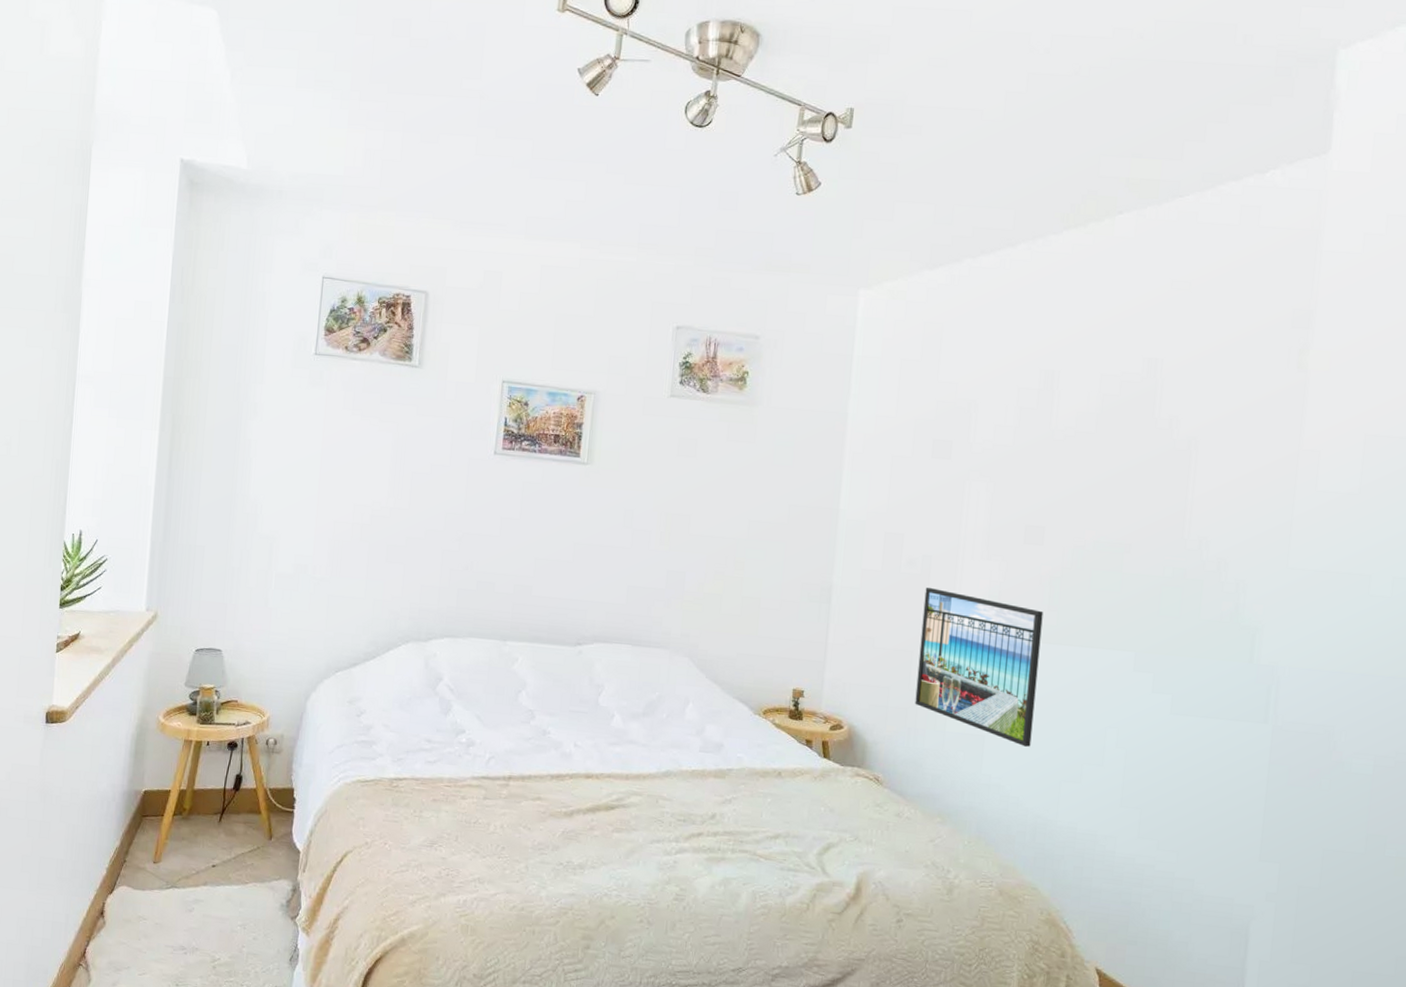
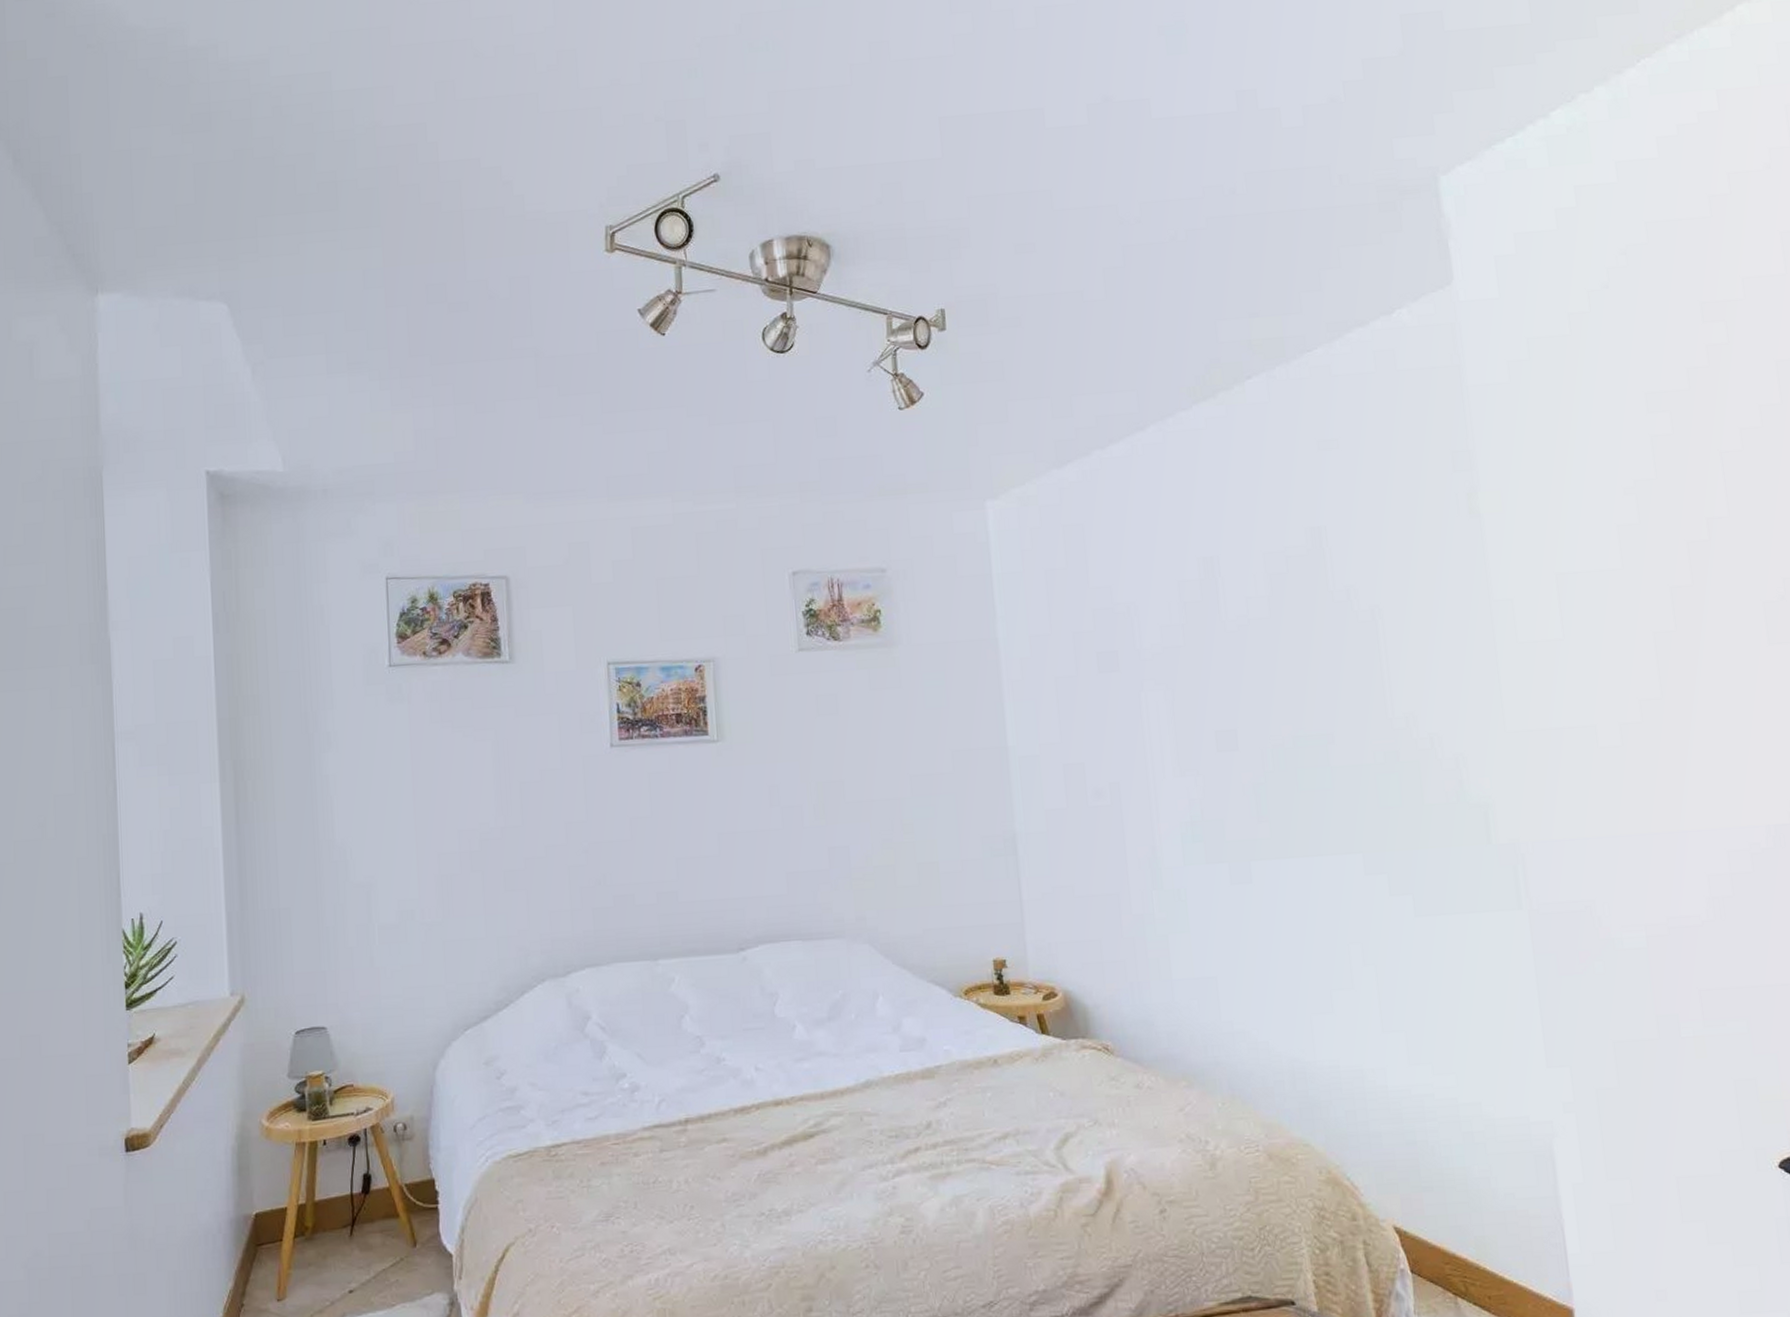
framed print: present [915,587,1043,747] -> none [1119,817,1270,982]

